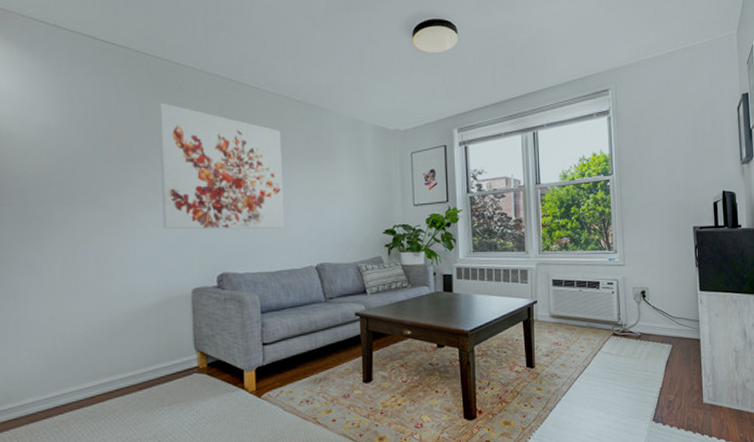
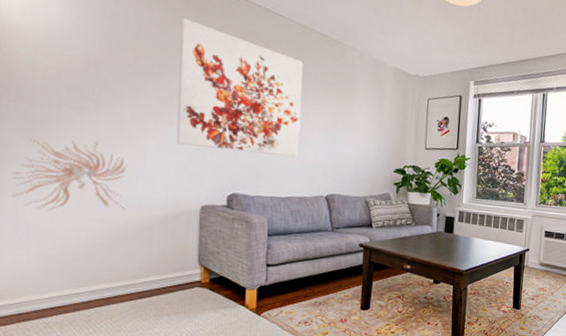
wall sculpture: none [11,234,120,309] -> present [11,138,128,211]

